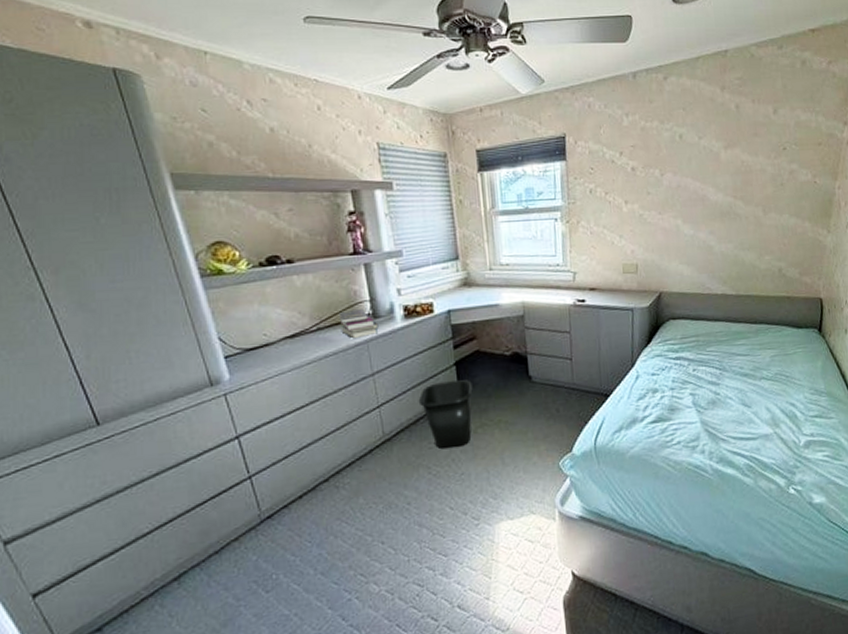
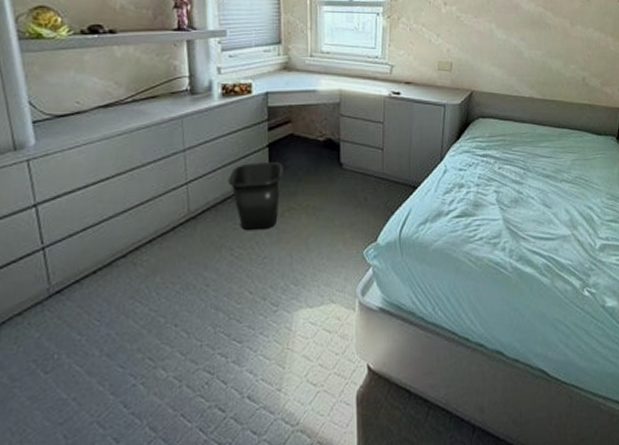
books: present [338,309,379,339] -> none [155,85,195,113]

